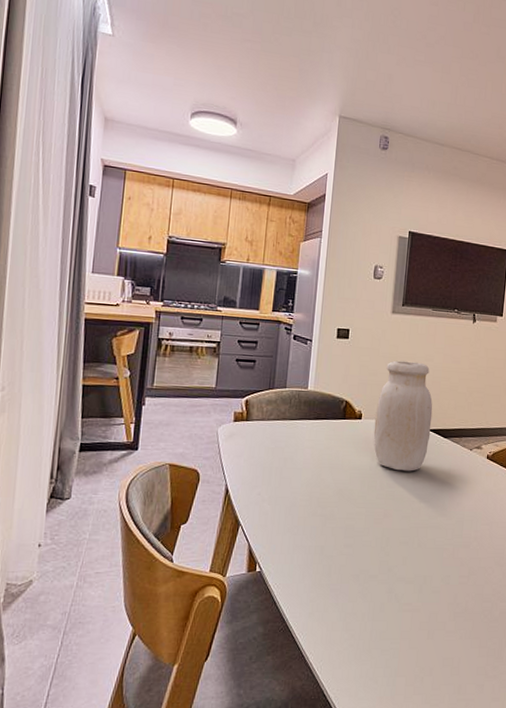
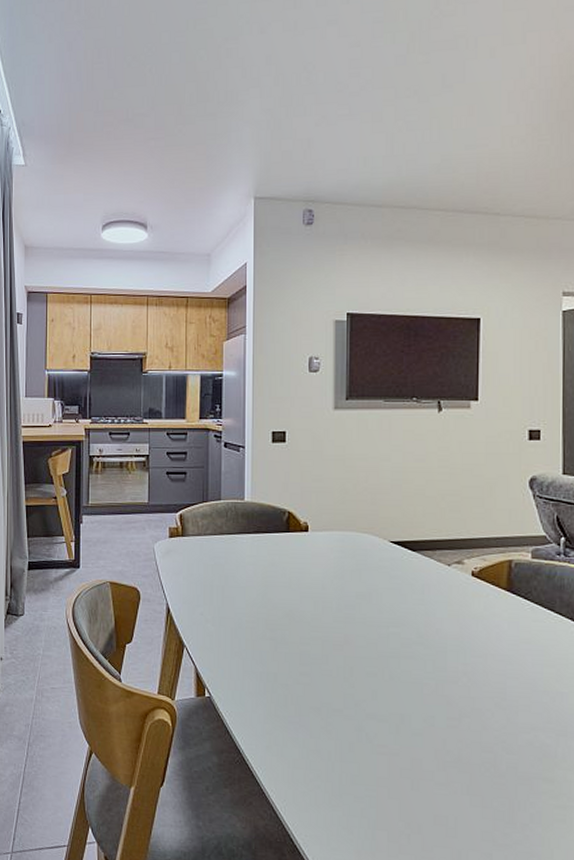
jar: present [373,360,433,471] -> none [324,463,395,591]

